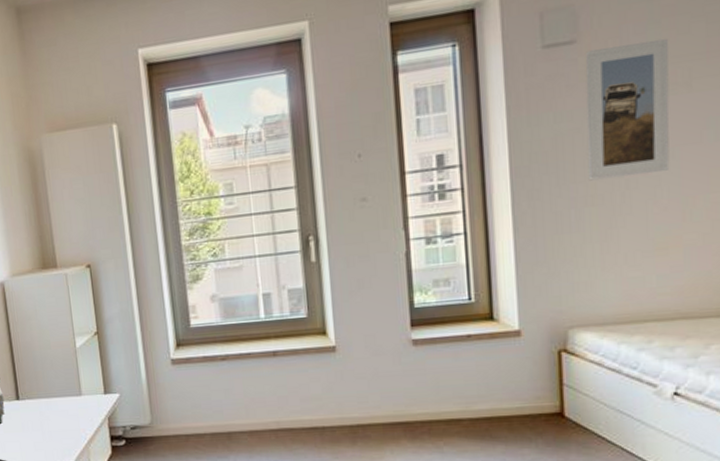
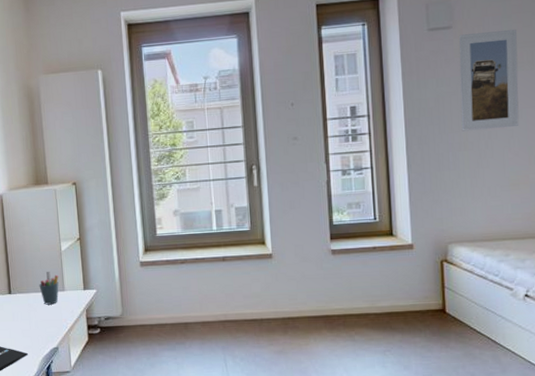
pen holder: none [51,373,75,413] -> present [39,272,59,305]

